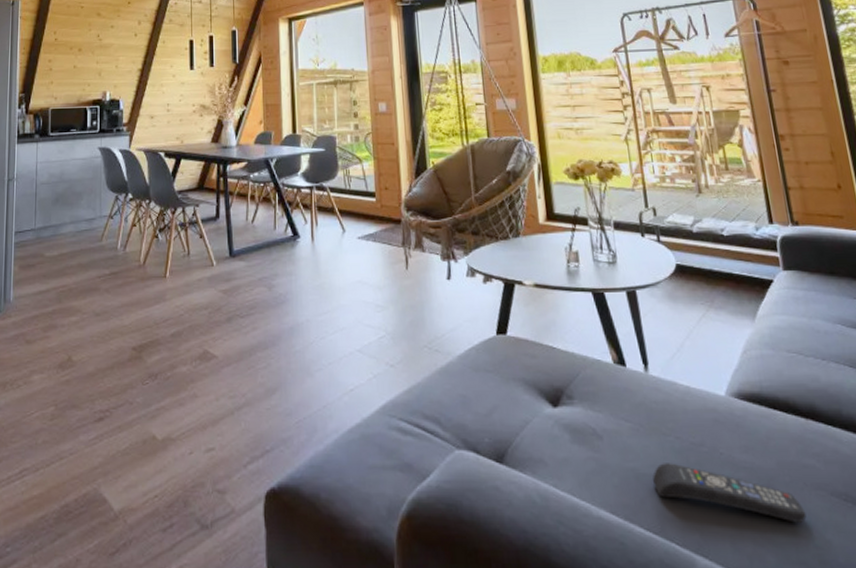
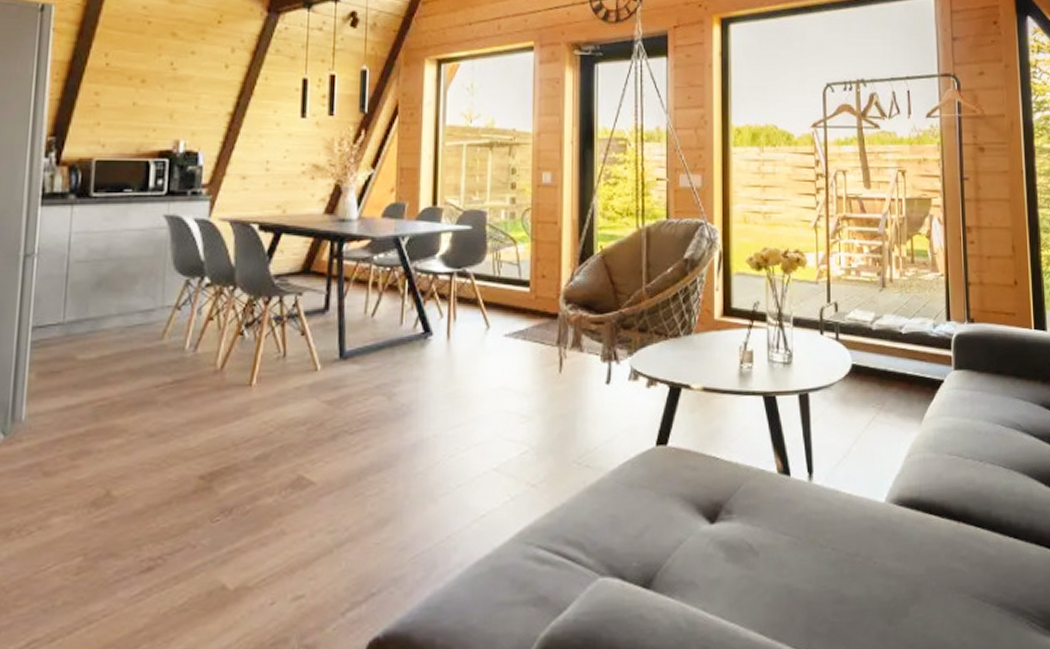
remote control: present [653,463,807,523] -> none [805,575,947,628]

